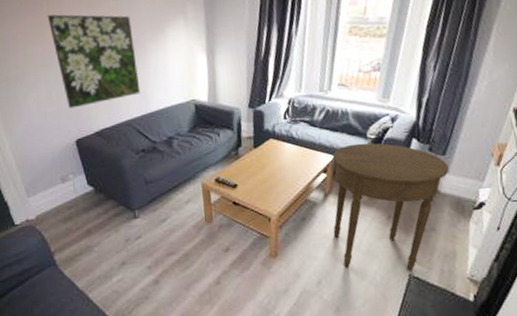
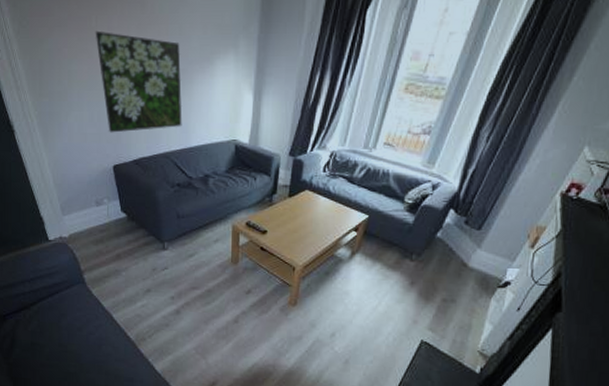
side table: present [332,143,449,271] -> none [354,206,482,337]

